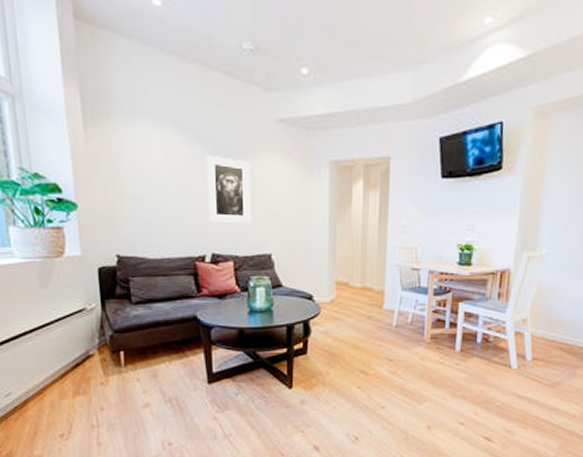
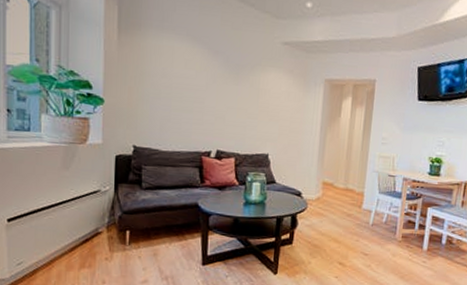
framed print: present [207,155,251,223] -> none [217,66,257,126]

